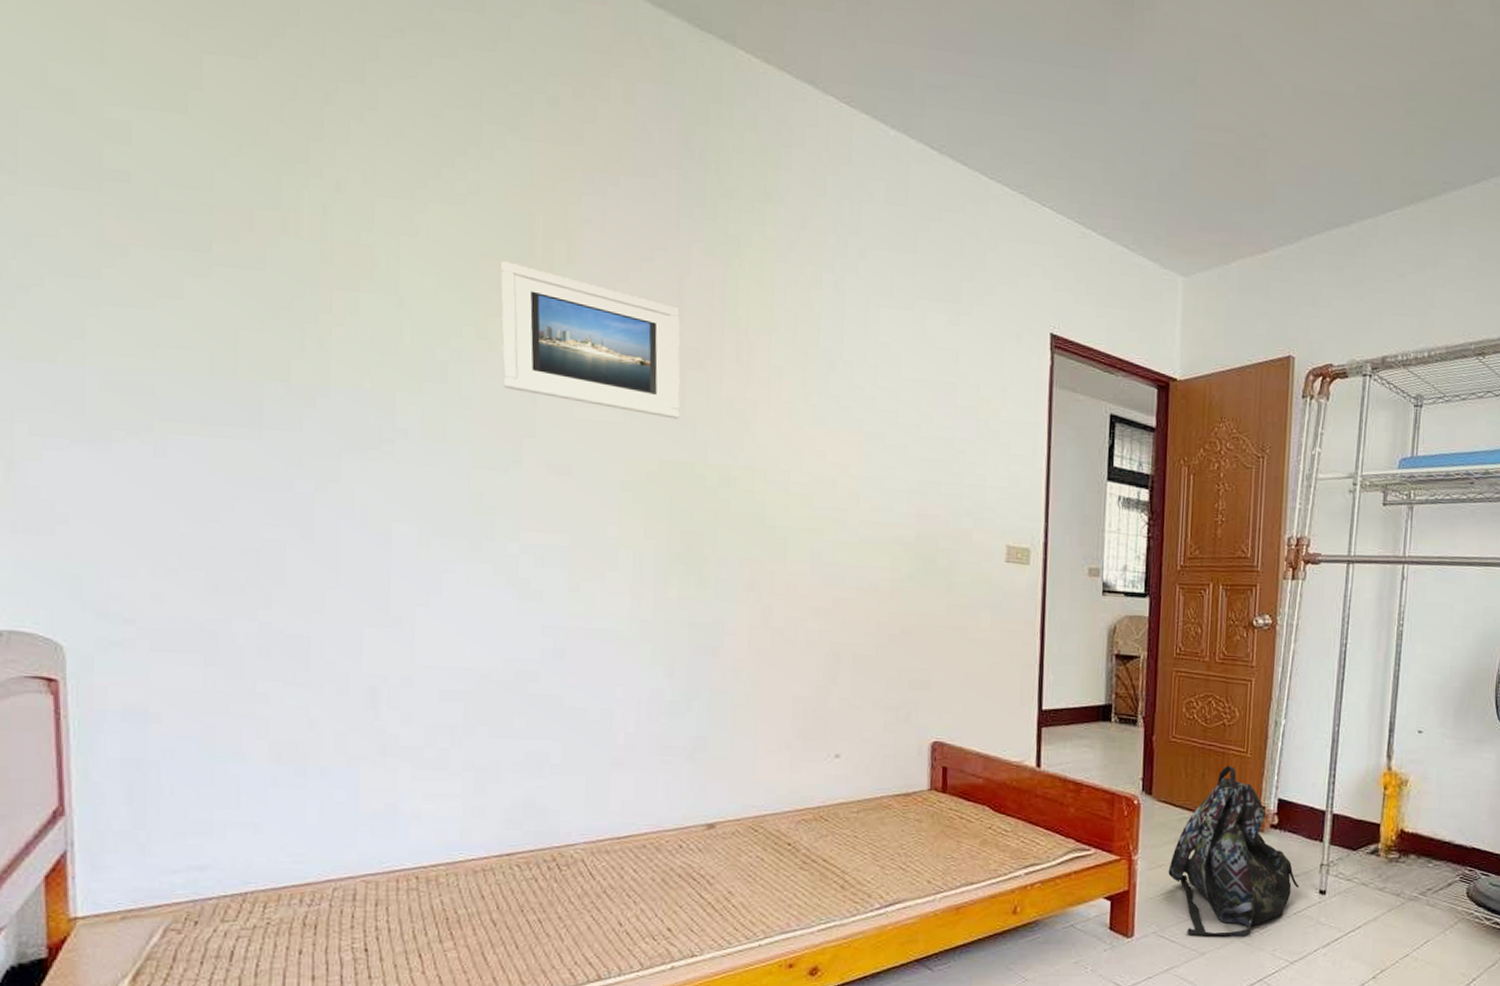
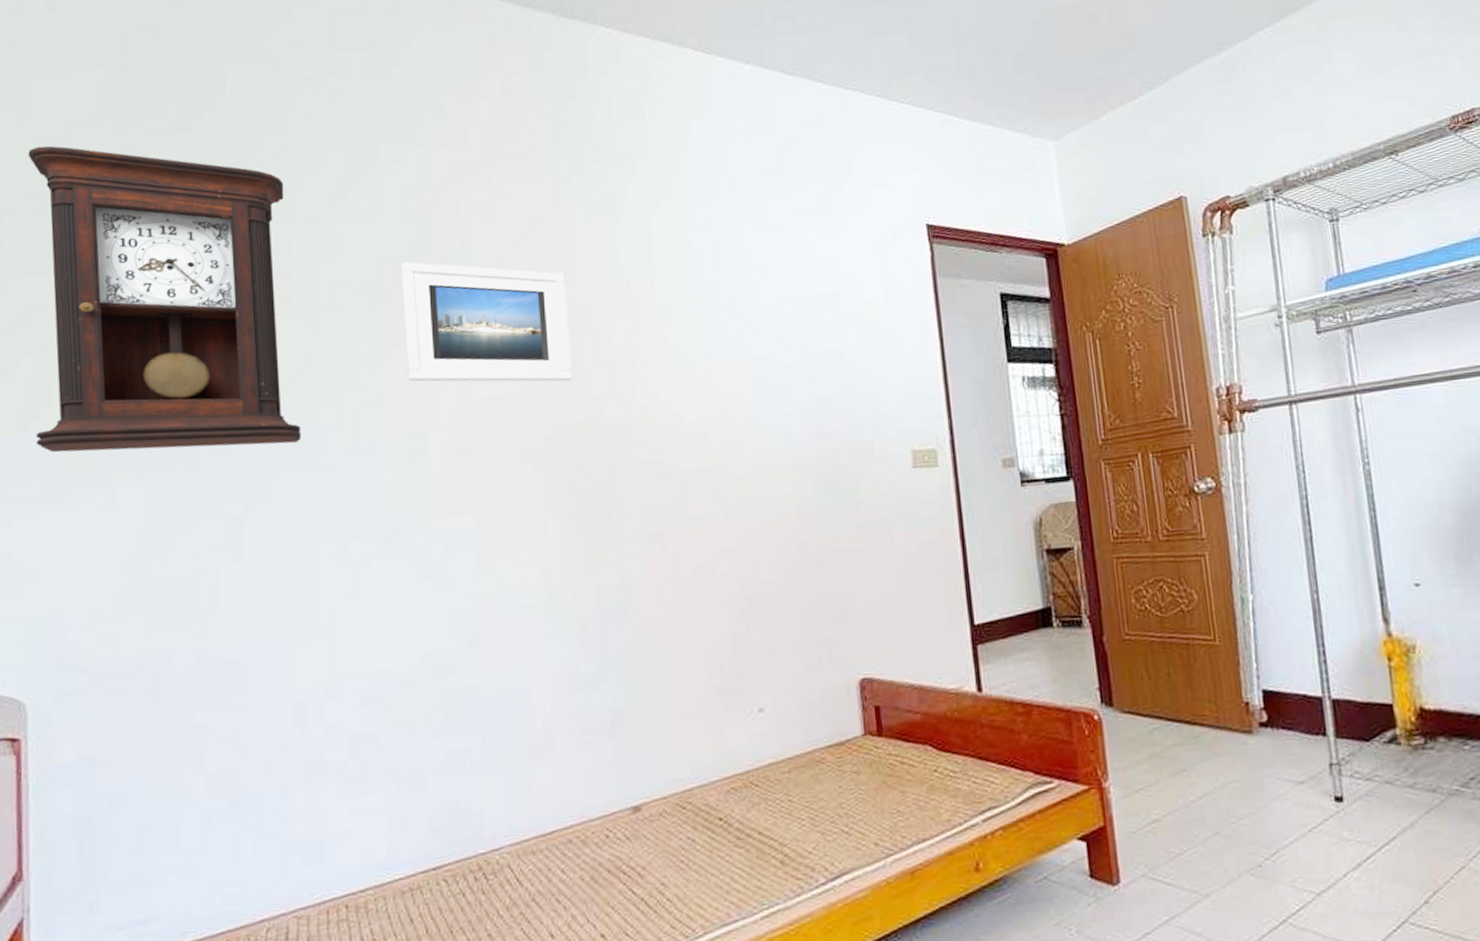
pendulum clock: none [48,34,382,429] -> present [28,145,302,453]
backpack: present [1168,765,1299,937] -> none [1147,658,1309,873]

